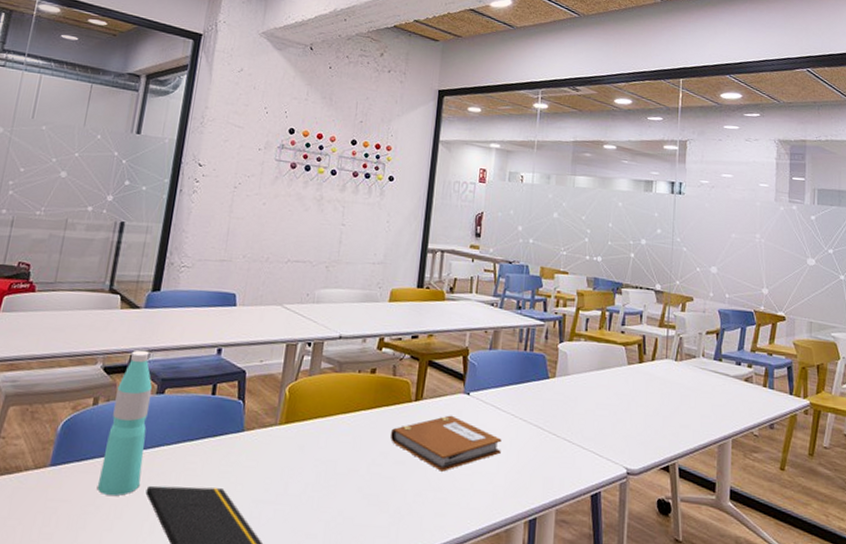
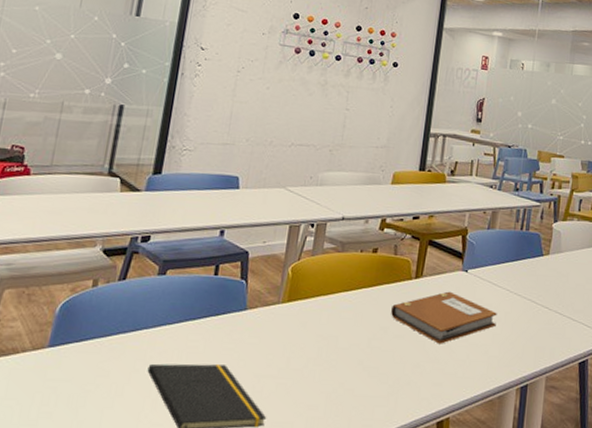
water bottle: present [97,349,153,496] -> none [97,232,154,375]

